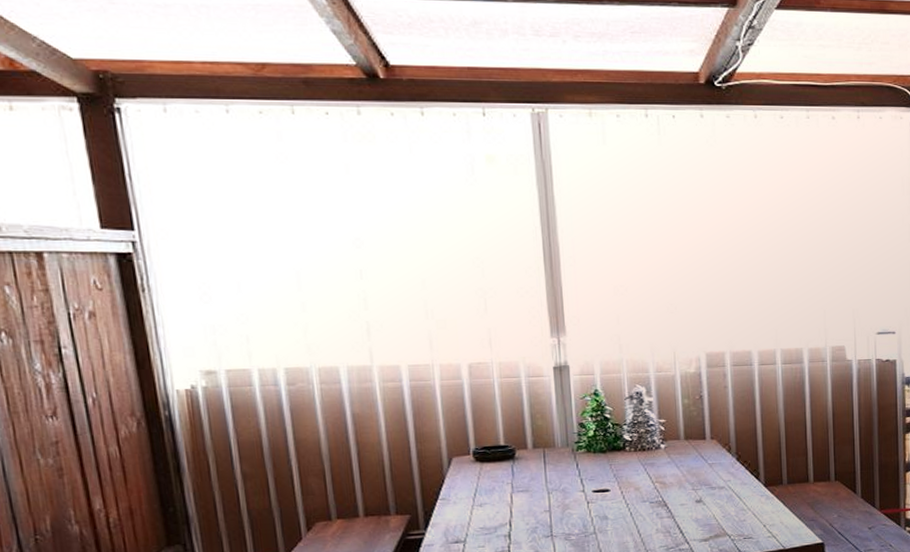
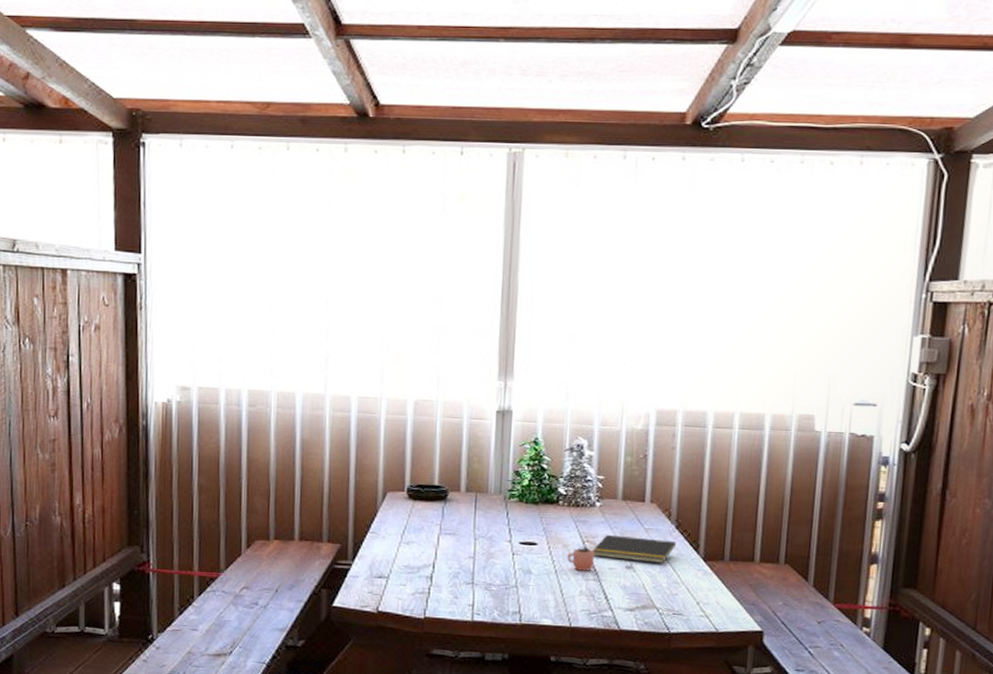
cocoa: none [640,473,665,510] -> present [567,531,595,571]
notepad: none [663,472,738,496] -> present [592,534,676,563]

